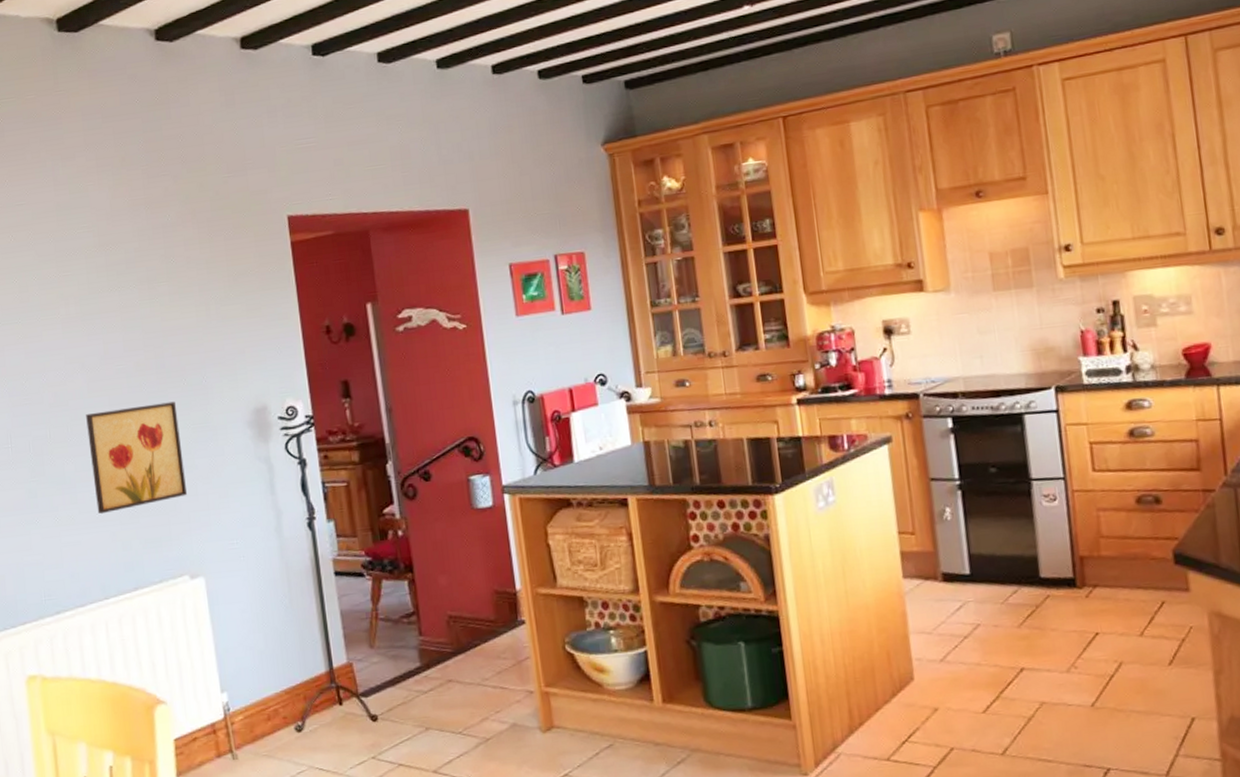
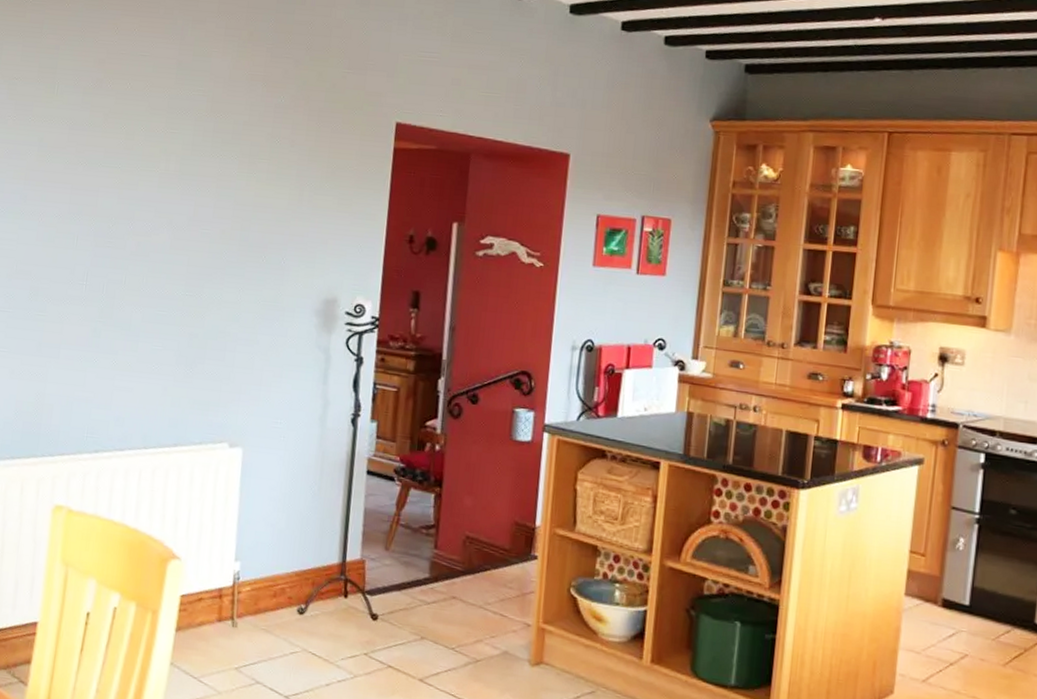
wall art: present [86,401,187,515] -> none [154,269,251,368]

